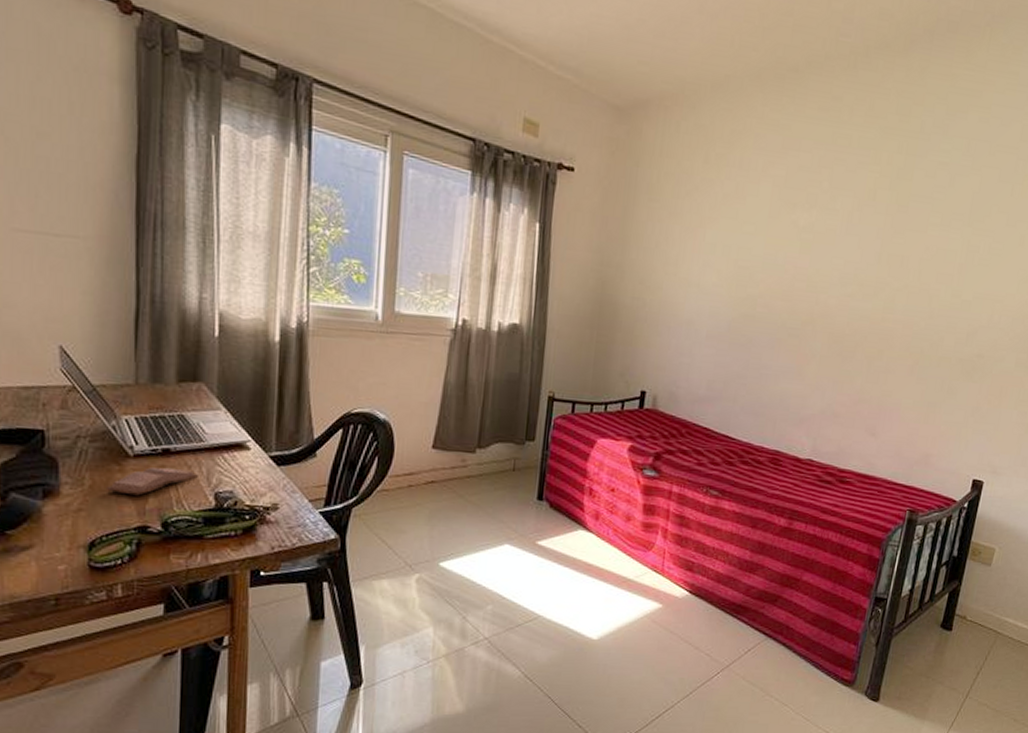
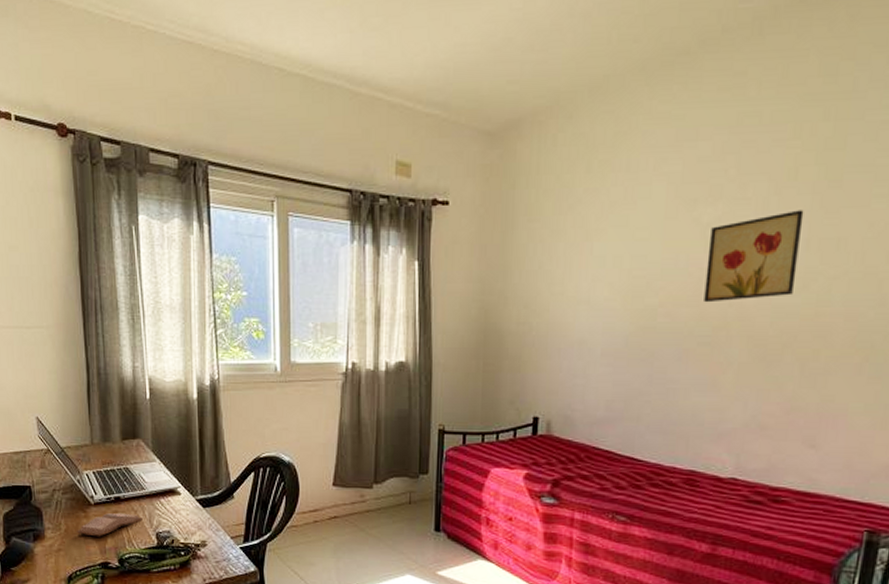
wall art: none [796,226,879,301] -> present [704,210,804,303]

